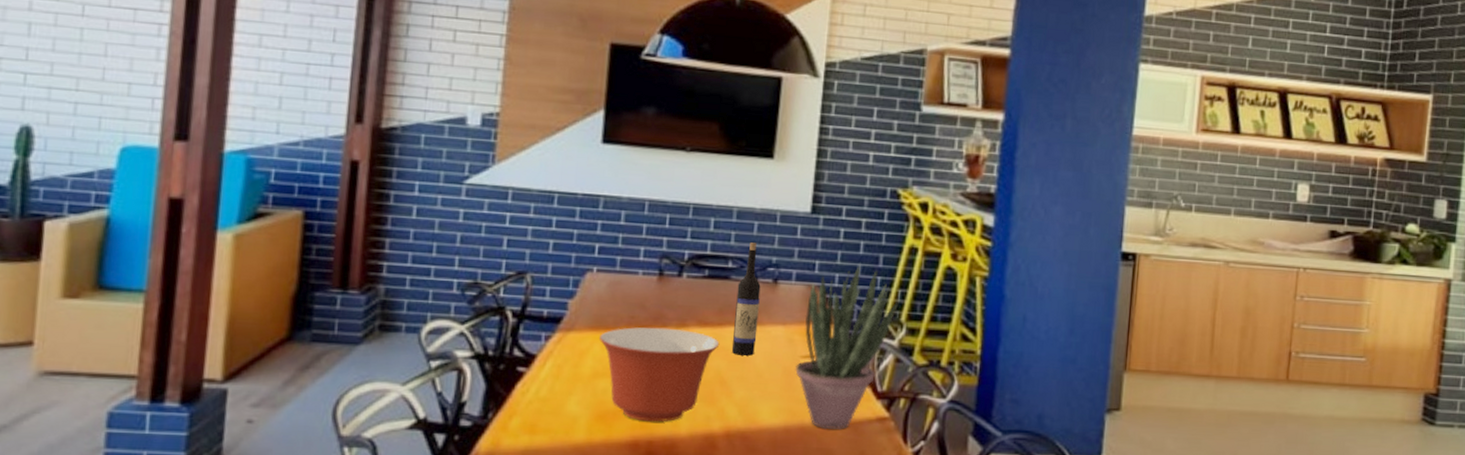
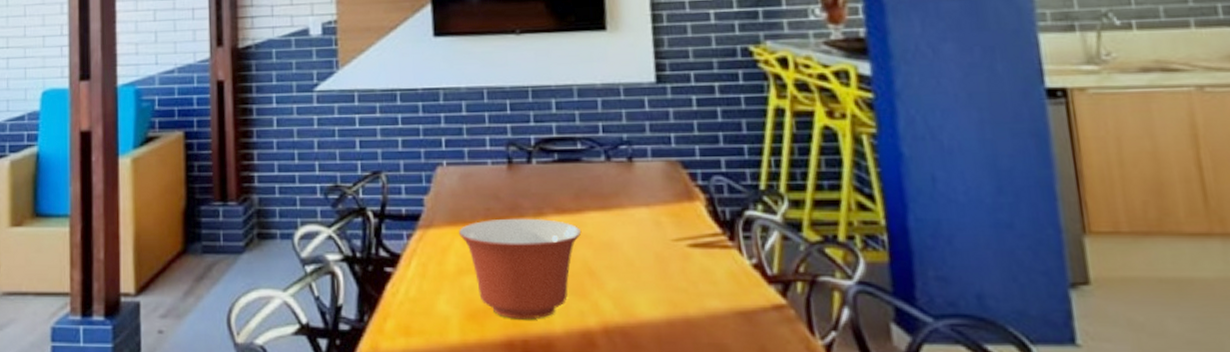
wine bottle: present [731,242,761,356] -> none [590,120,620,242]
potted plant: present [795,264,898,430] -> none [668,132,774,322]

